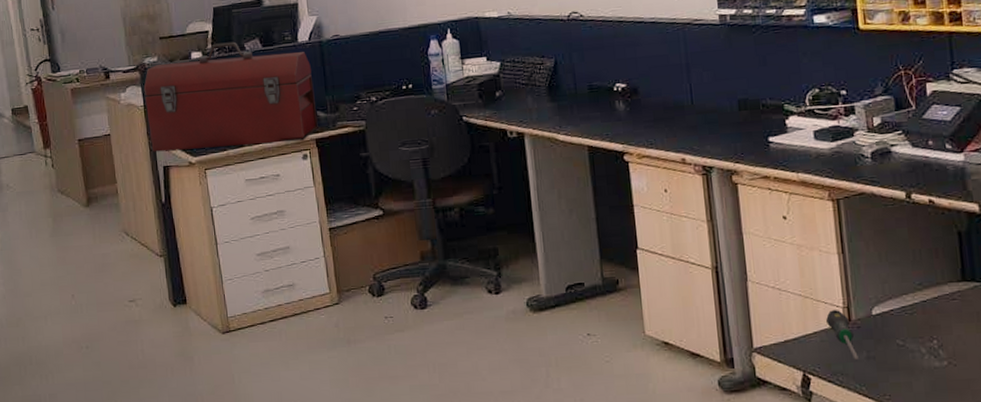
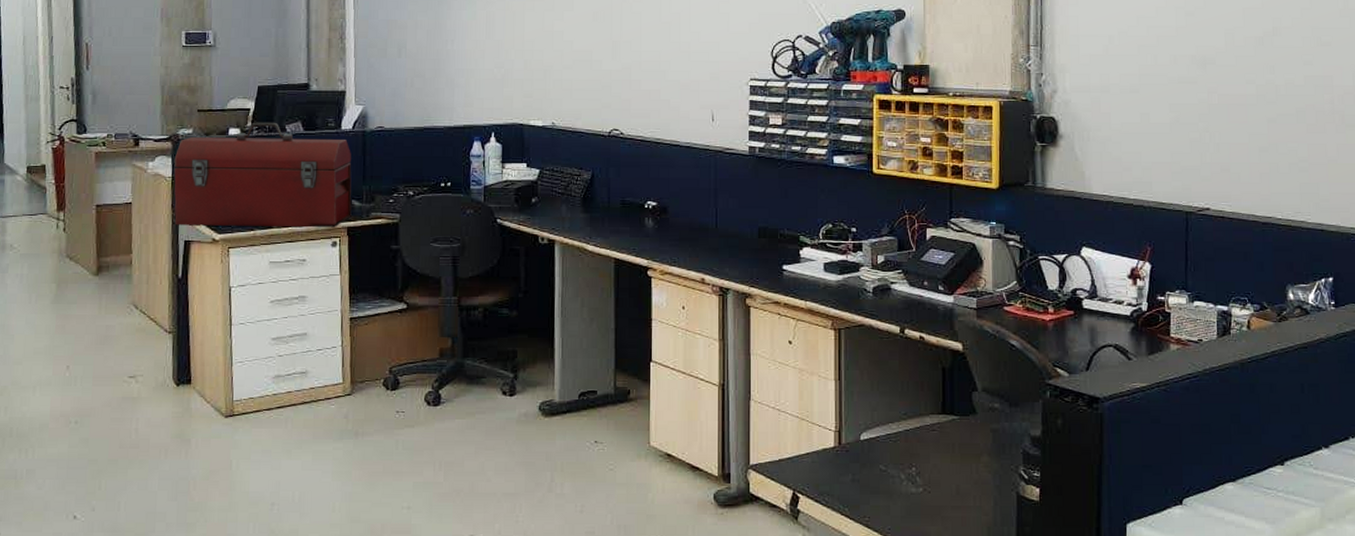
screwdriver: present [826,309,859,361] -> none [819,432,844,483]

